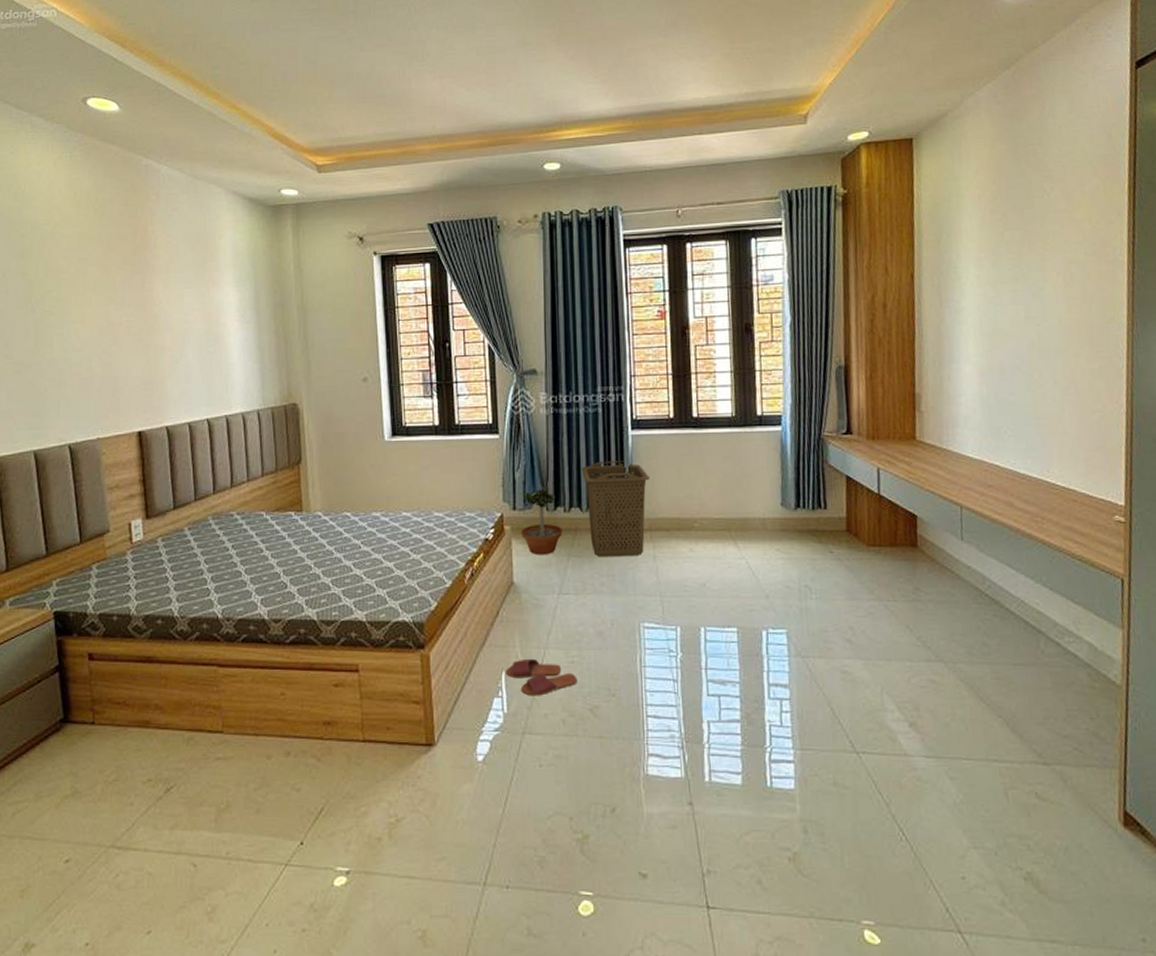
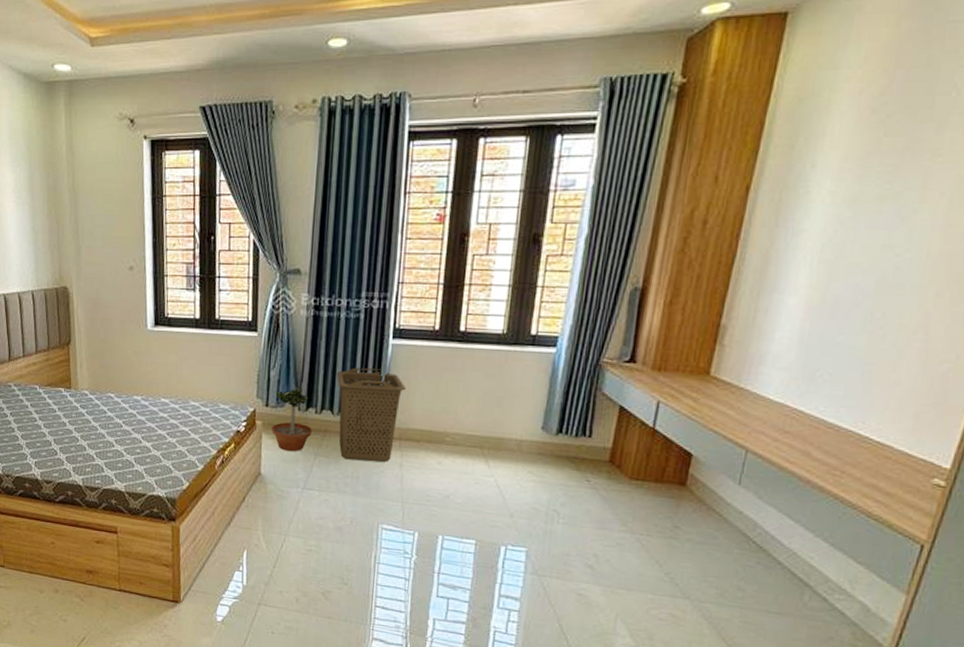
slippers: present [506,658,578,696] -> none [248,542,313,575]

